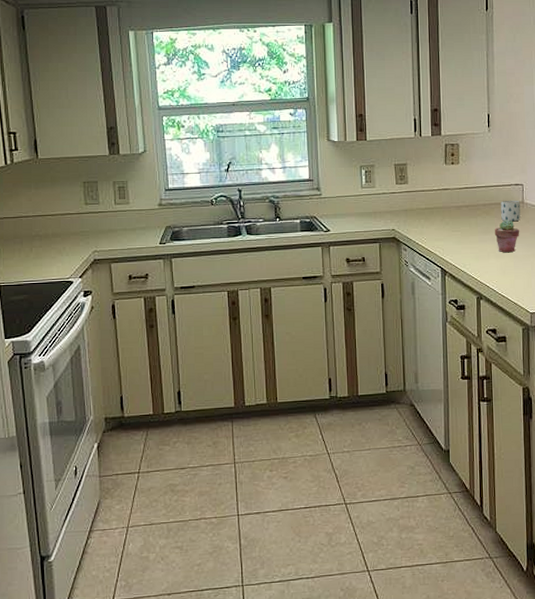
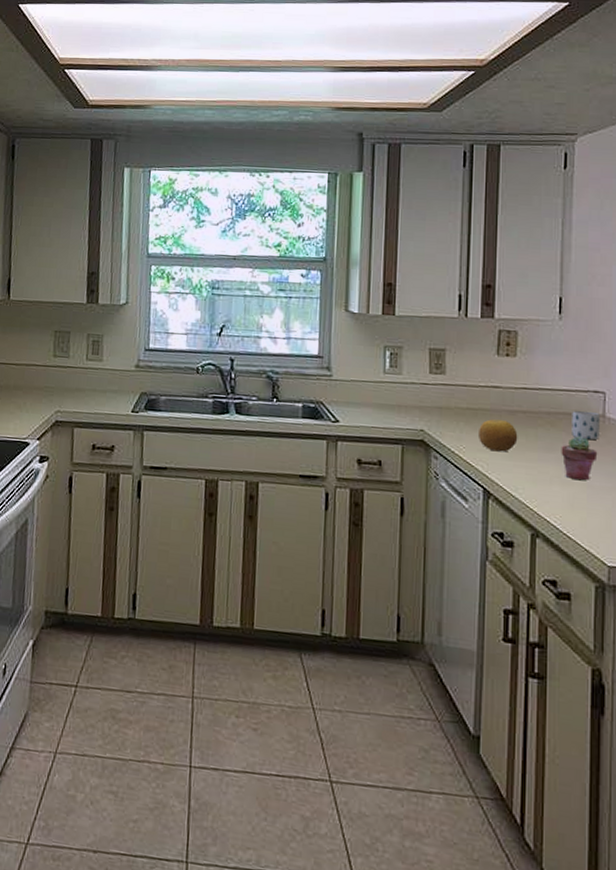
fruit: none [434,214,464,239] -> present [477,419,518,452]

